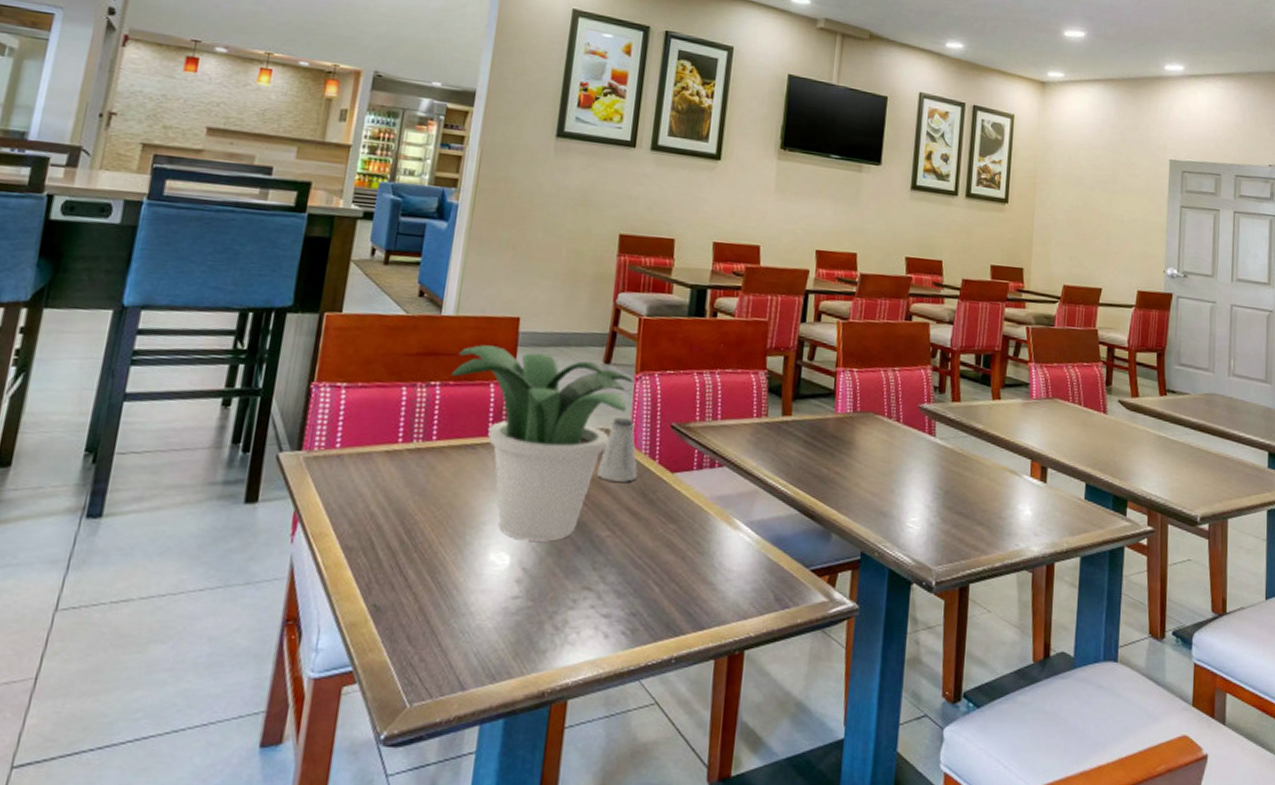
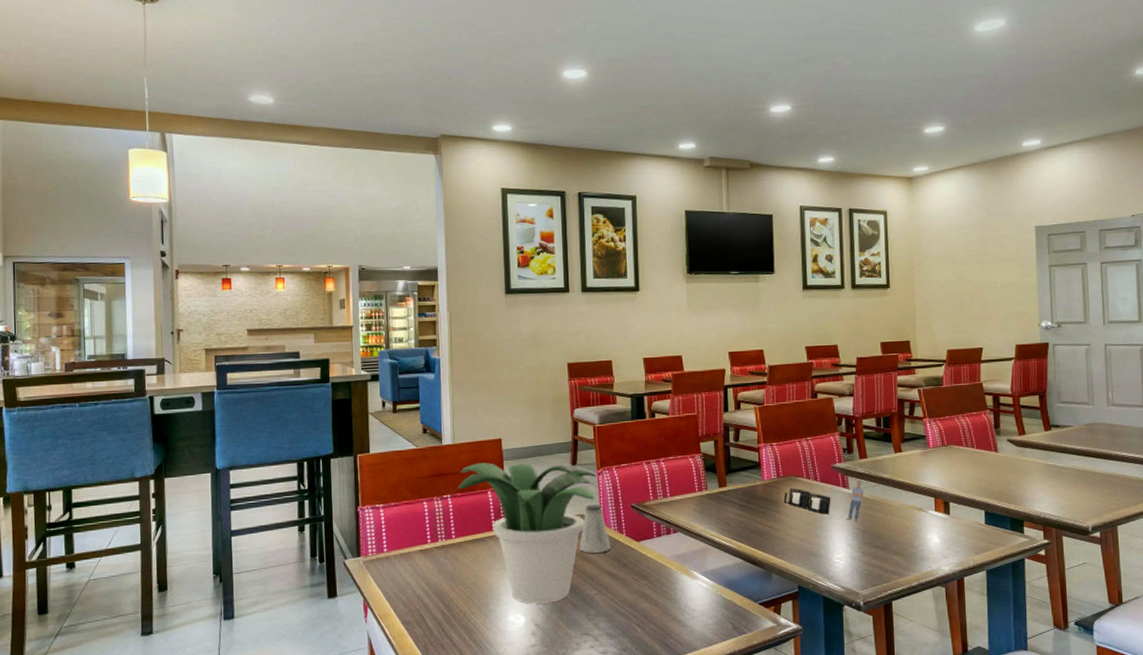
napkin holder: none [857,427,953,480] -> present [783,481,865,523]

